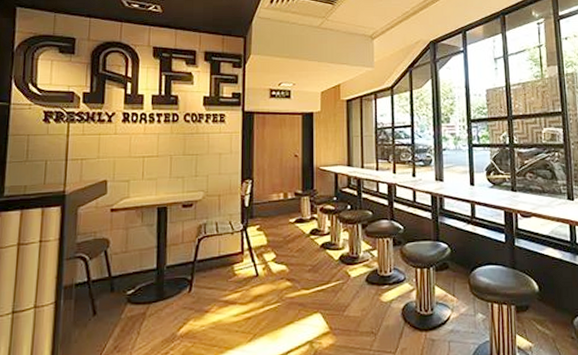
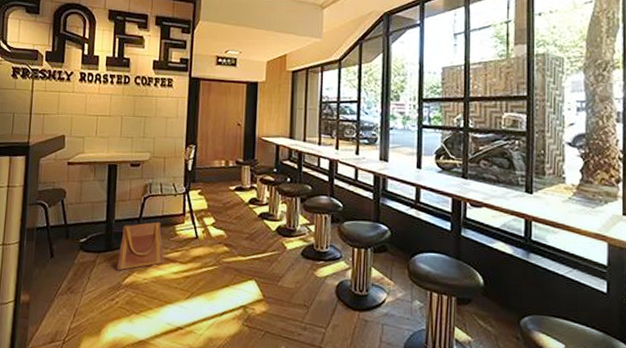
tote bag: none [170,263,222,321] -> present [117,221,164,271]

